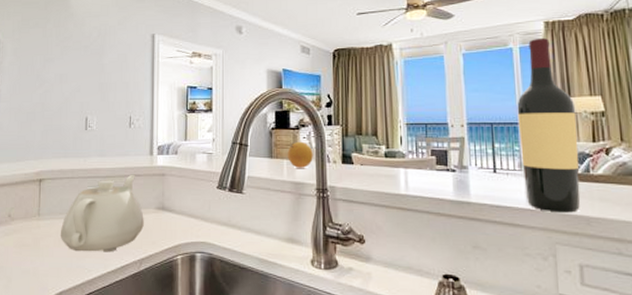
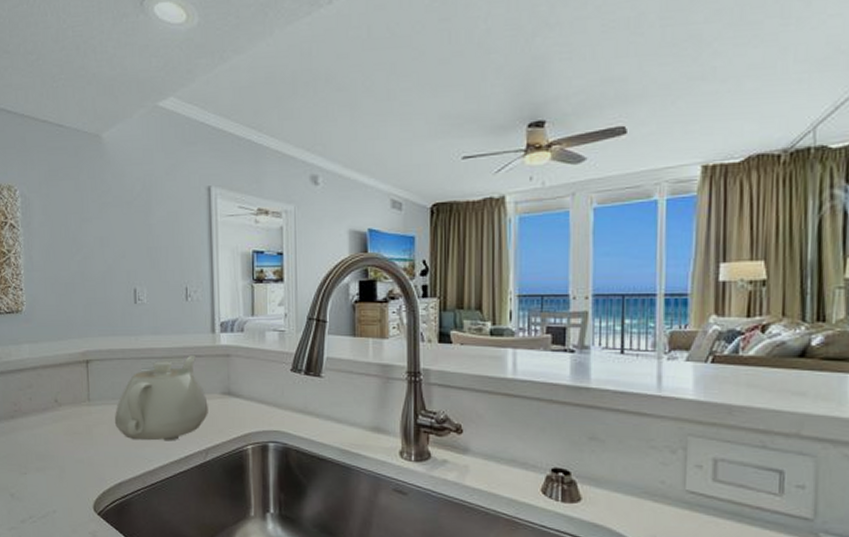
fruit: present [287,141,313,169] -> none [373,316,404,349]
wine bottle: present [517,38,581,213] -> none [656,187,730,400]

